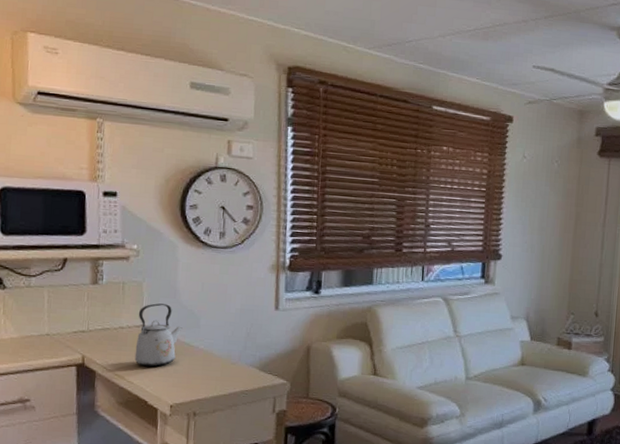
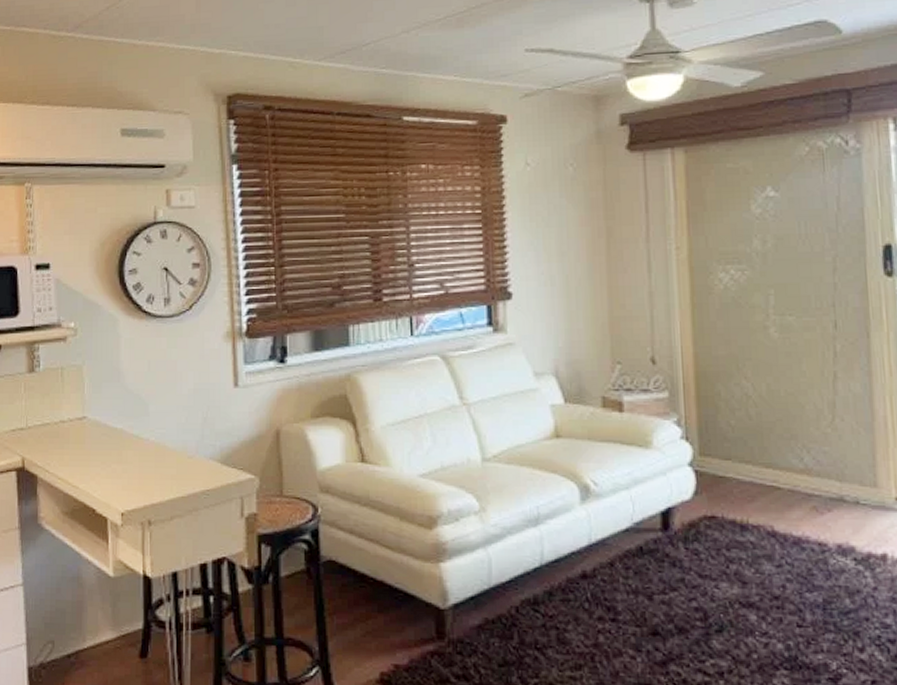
kettle: present [134,303,183,367] -> none [78,390,130,466]

